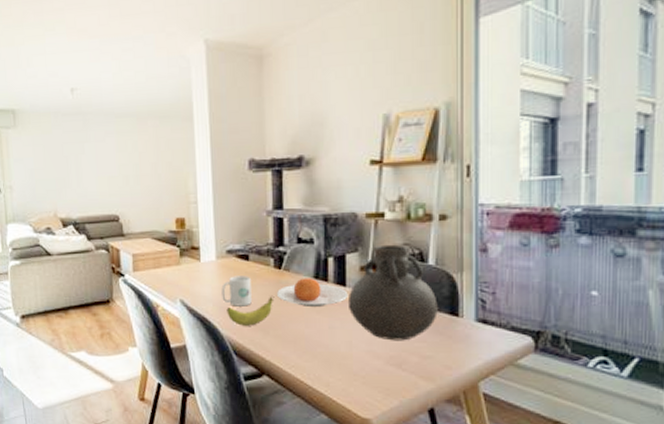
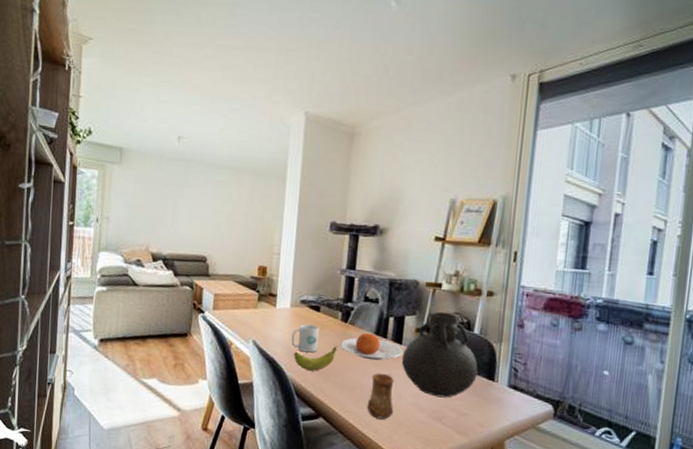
cup: none [314,321,346,371] -> present [366,373,394,420]

